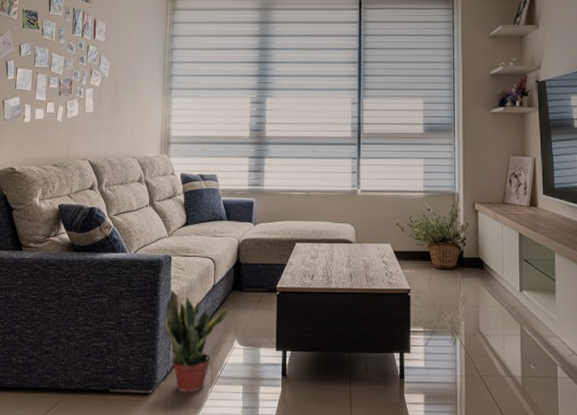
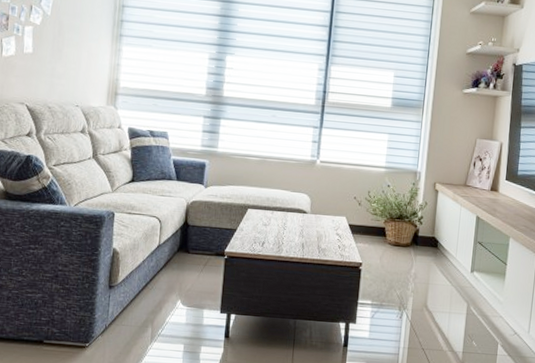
potted plant: present [164,291,229,393] -> none [104,249,174,349]

